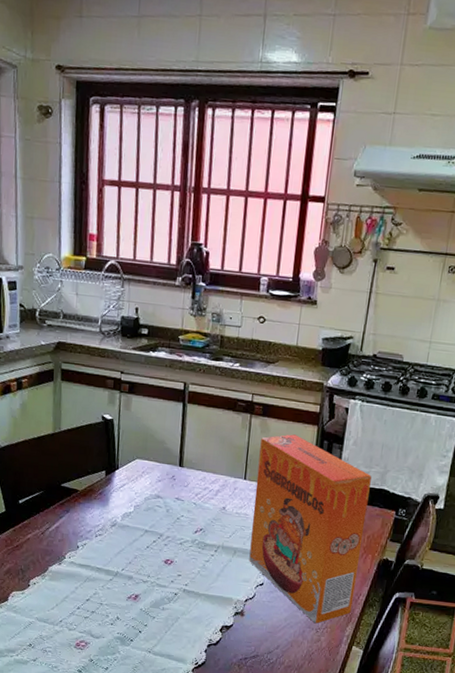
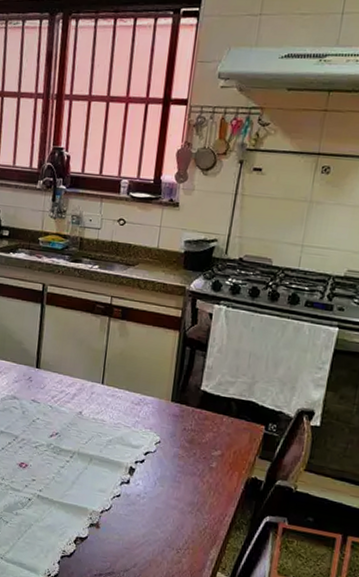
cereal box: present [249,434,372,624] -> none [105,339,238,544]

